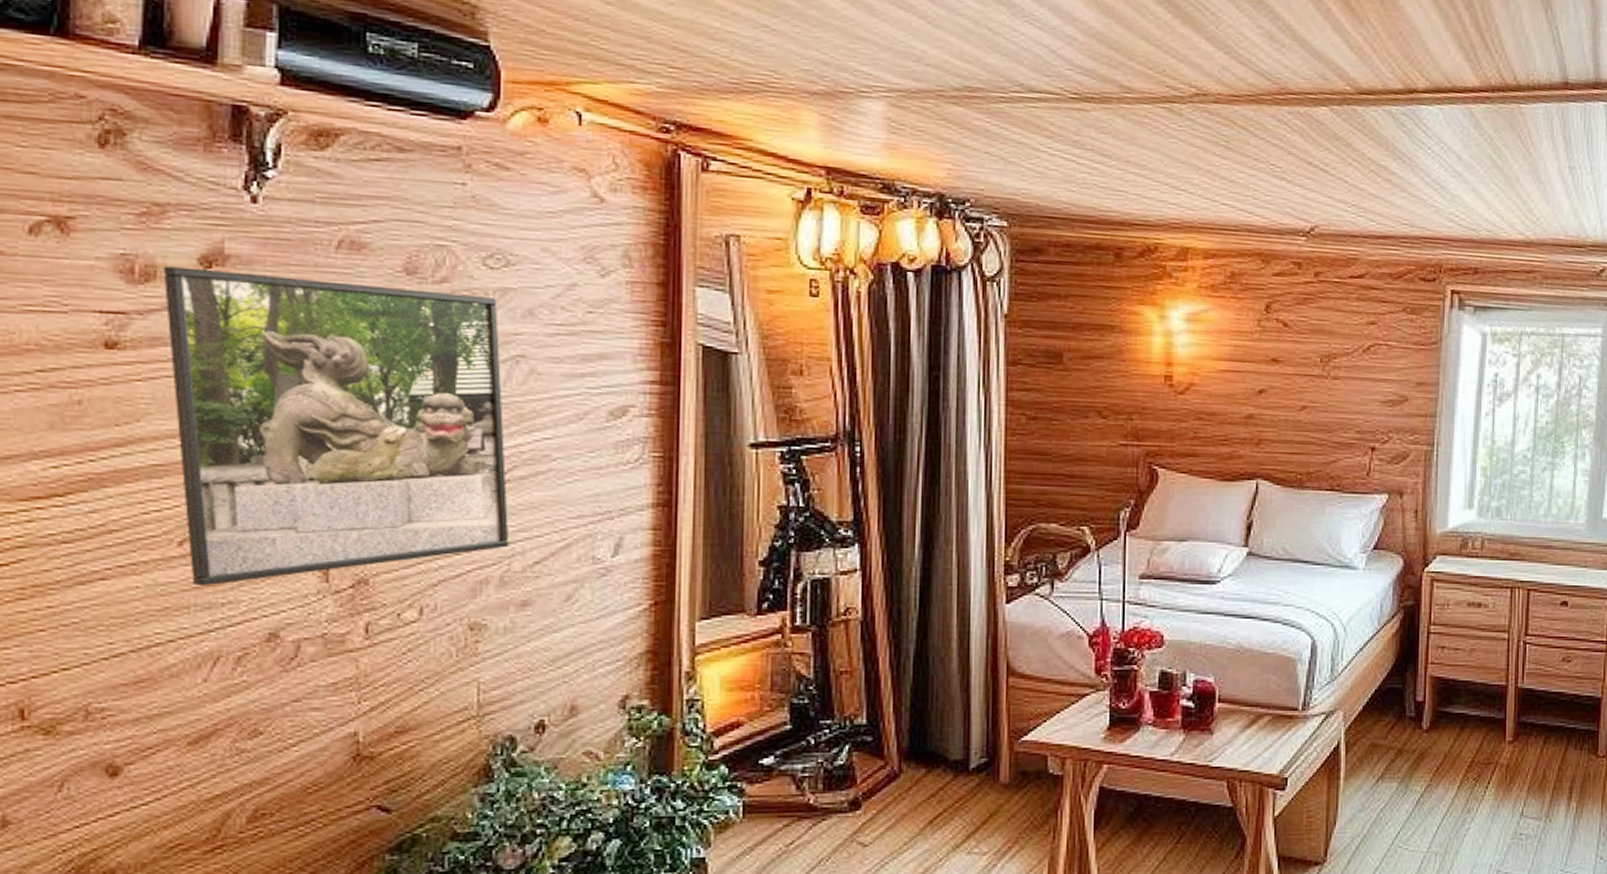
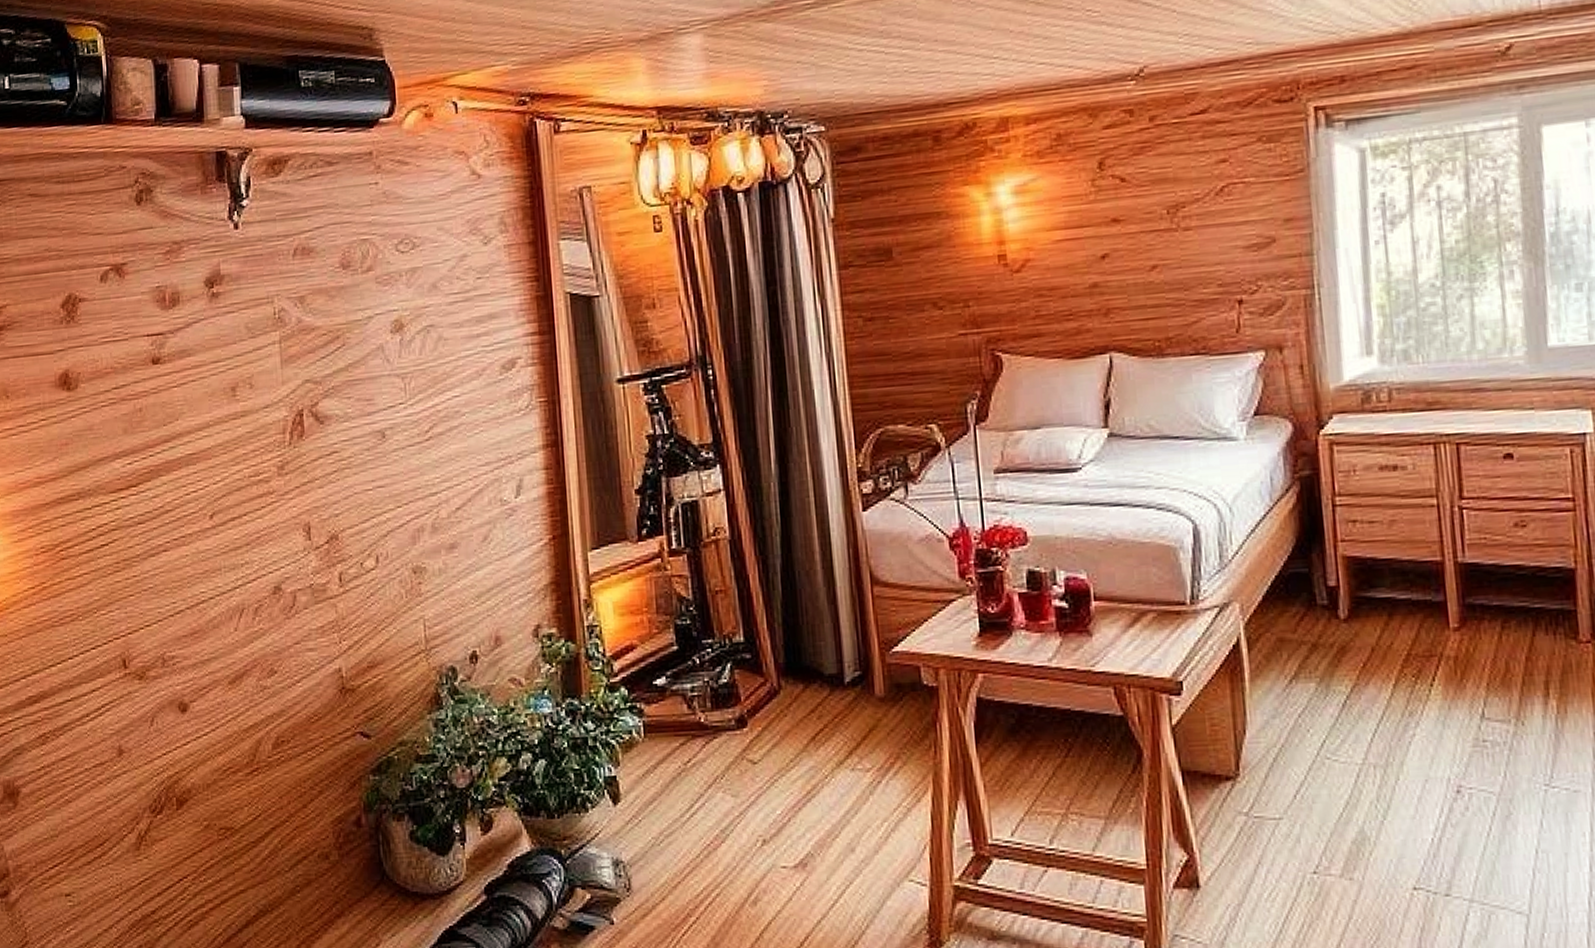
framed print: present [163,266,510,587] -> none [183,278,436,552]

